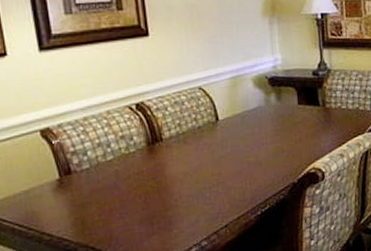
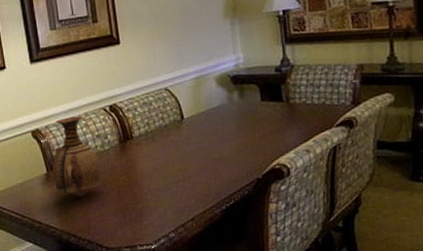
vase: none [66,114,126,206] -> present [52,116,102,198]

